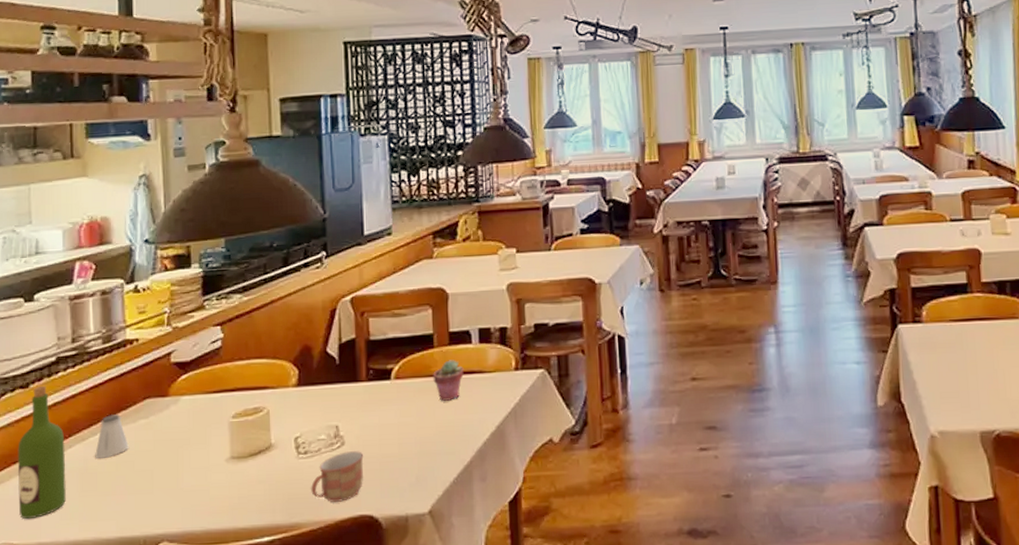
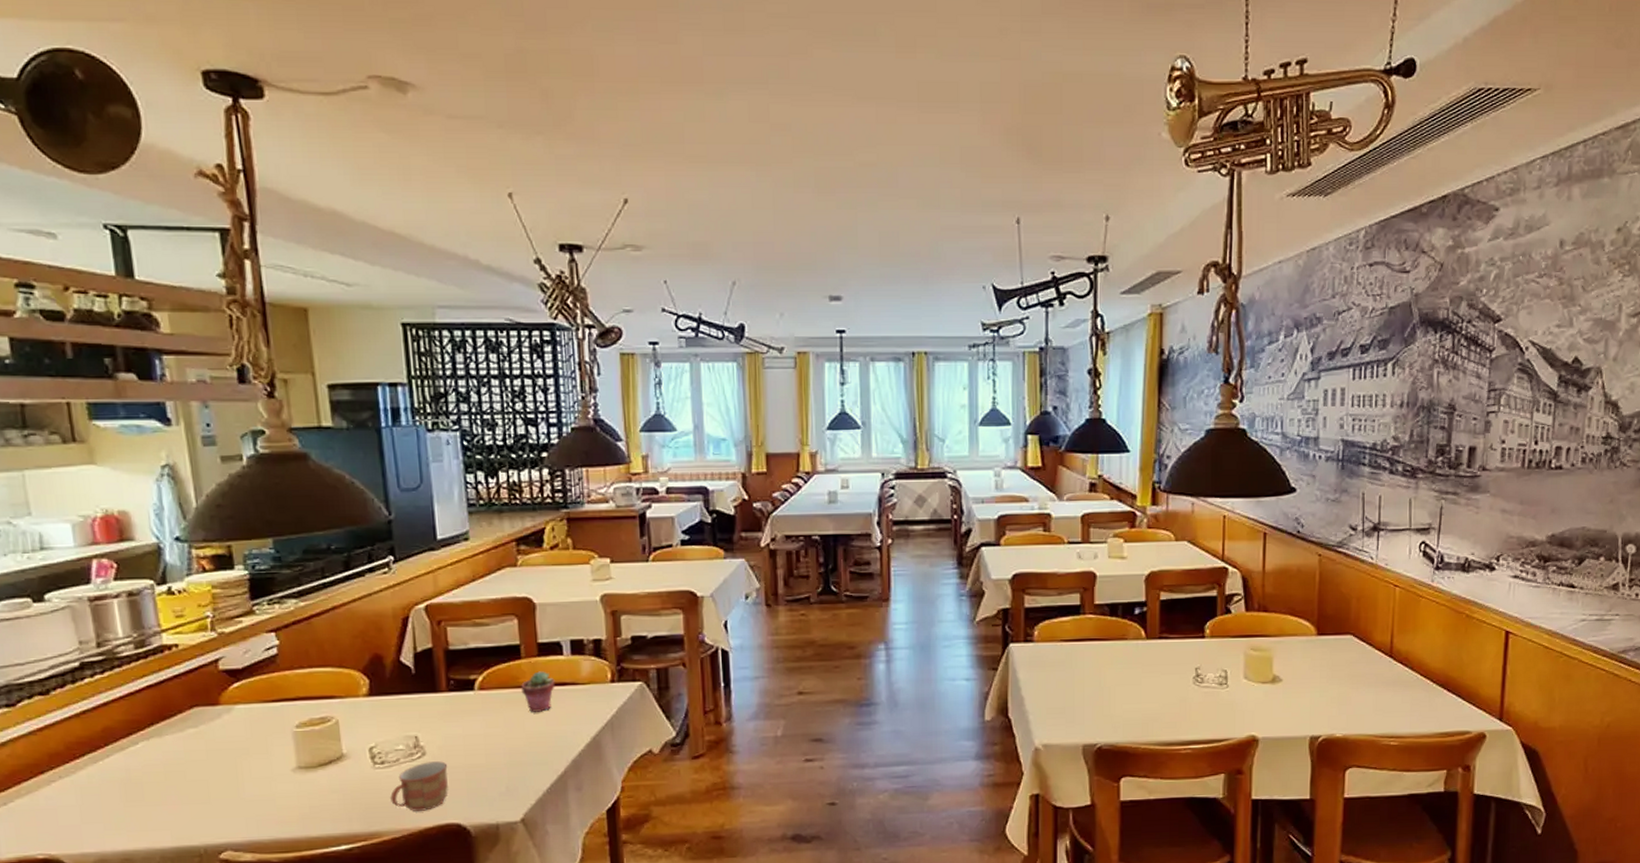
wine bottle: present [17,385,66,520] -> none [44,692,109,830]
saltshaker: present [95,414,129,458] -> none [138,723,178,768]

